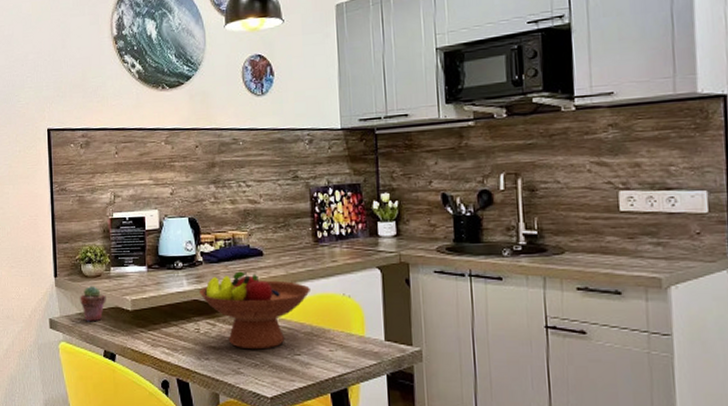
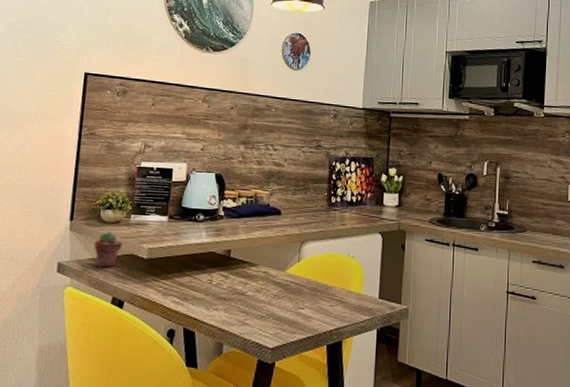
fruit bowl: present [198,271,310,350] -> none [216,227,320,302]

